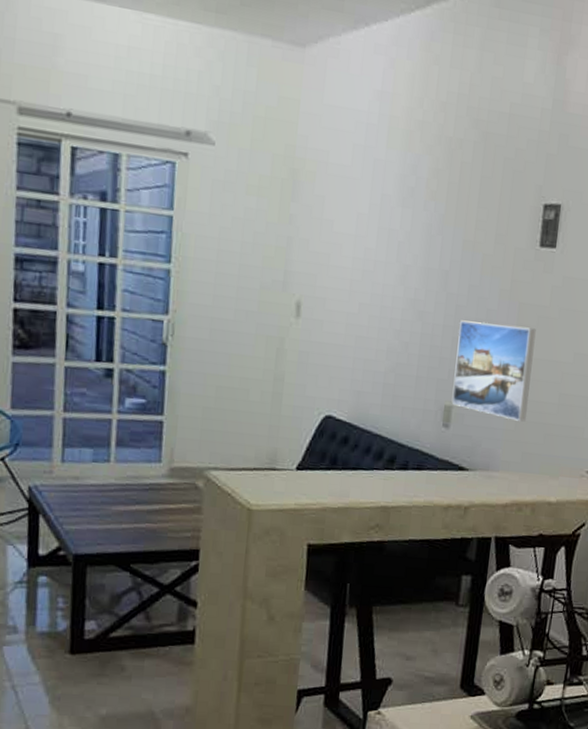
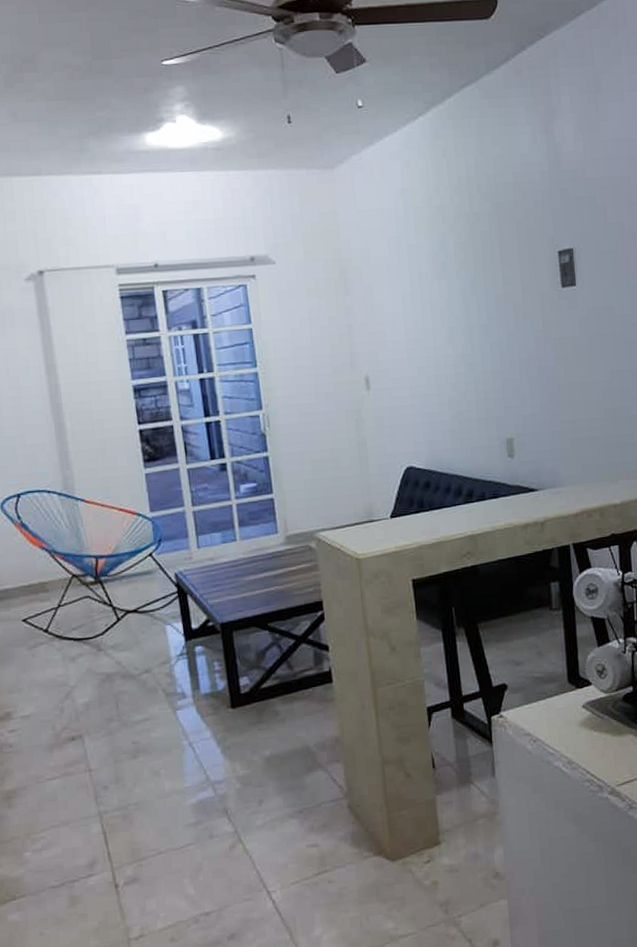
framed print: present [451,320,536,422] -> none [506,357,579,440]

